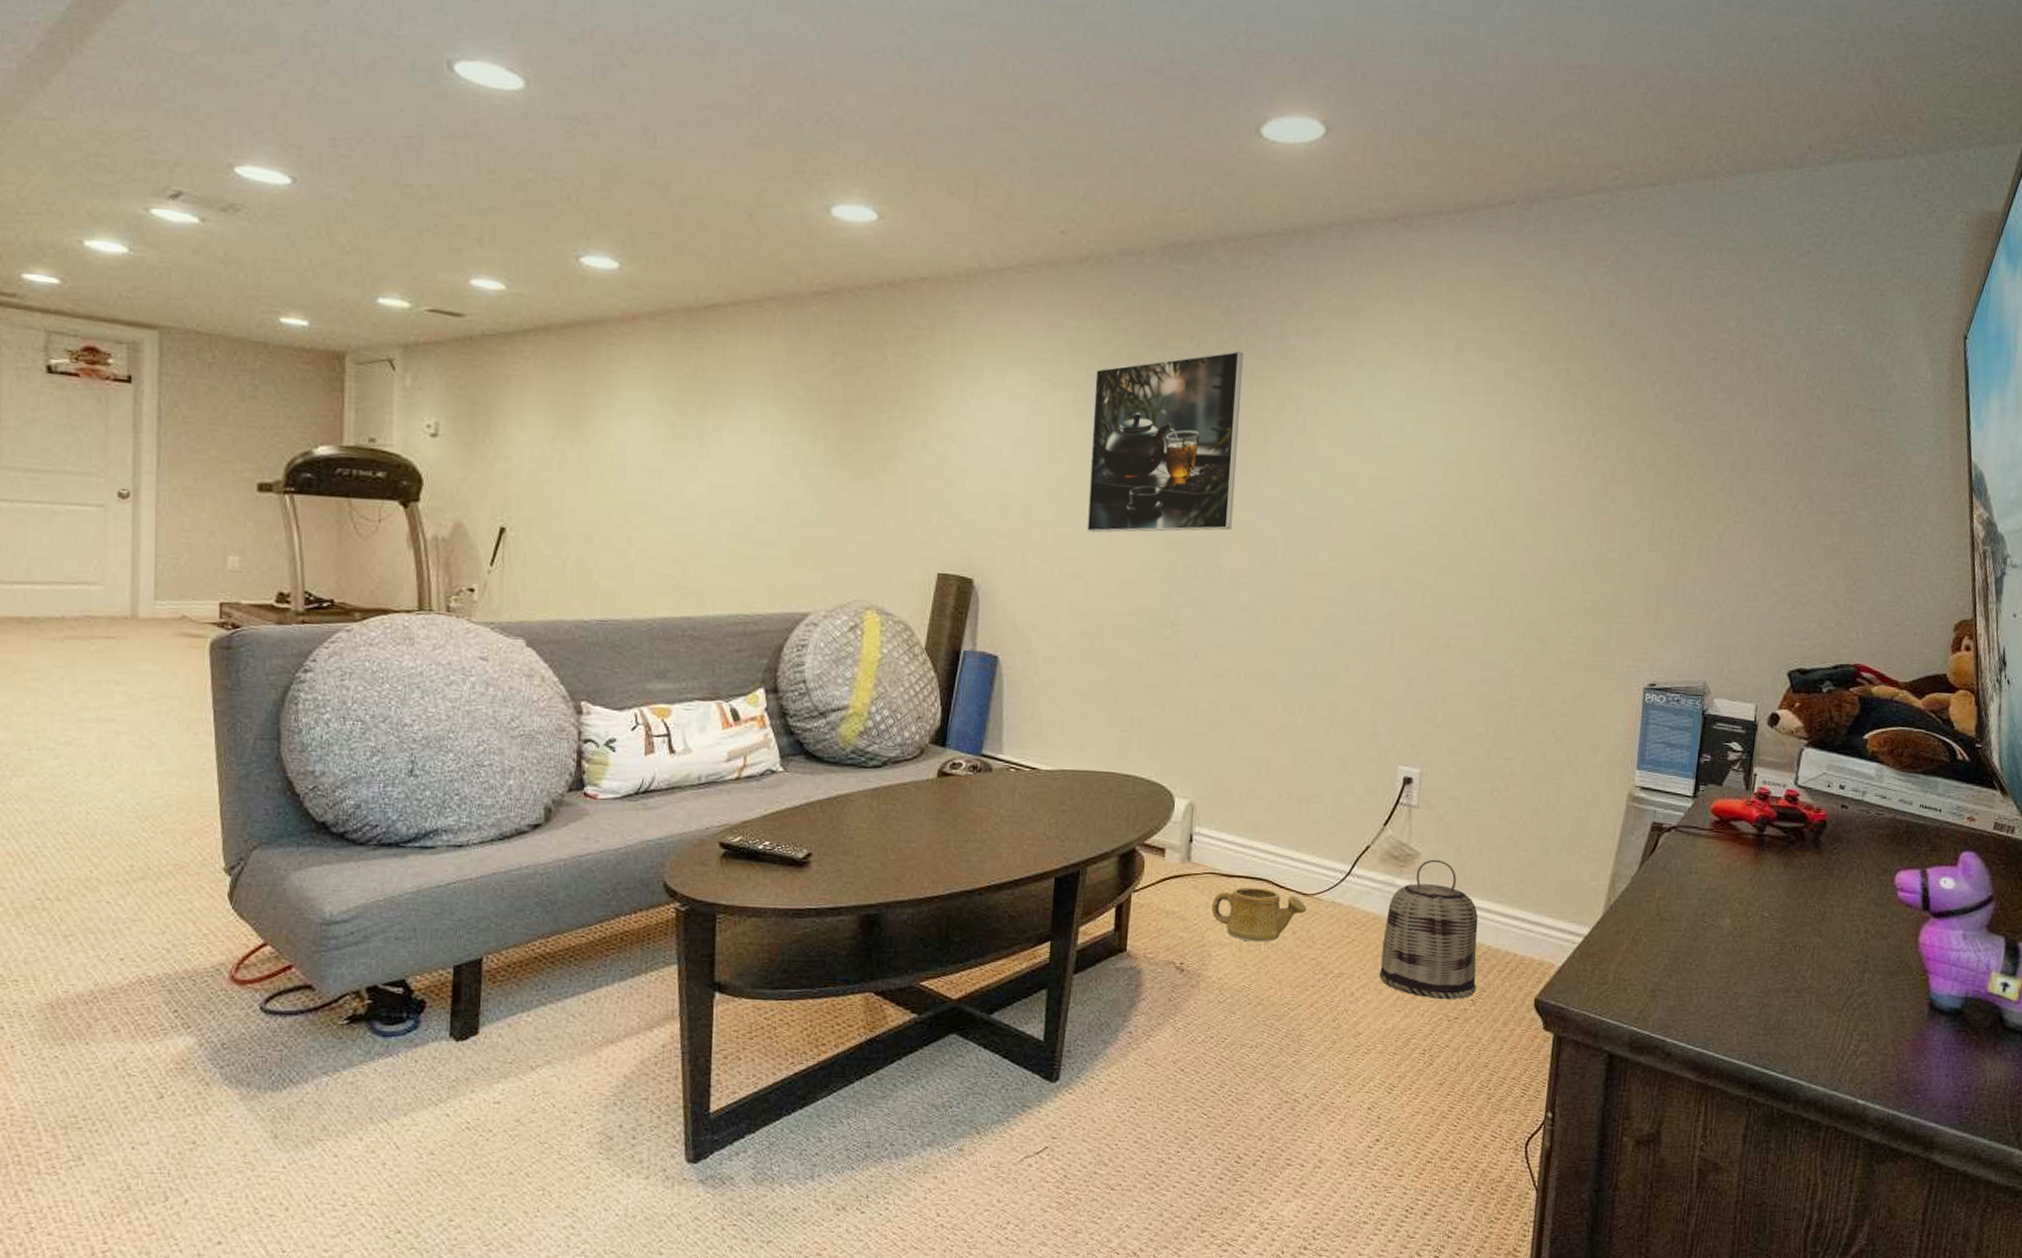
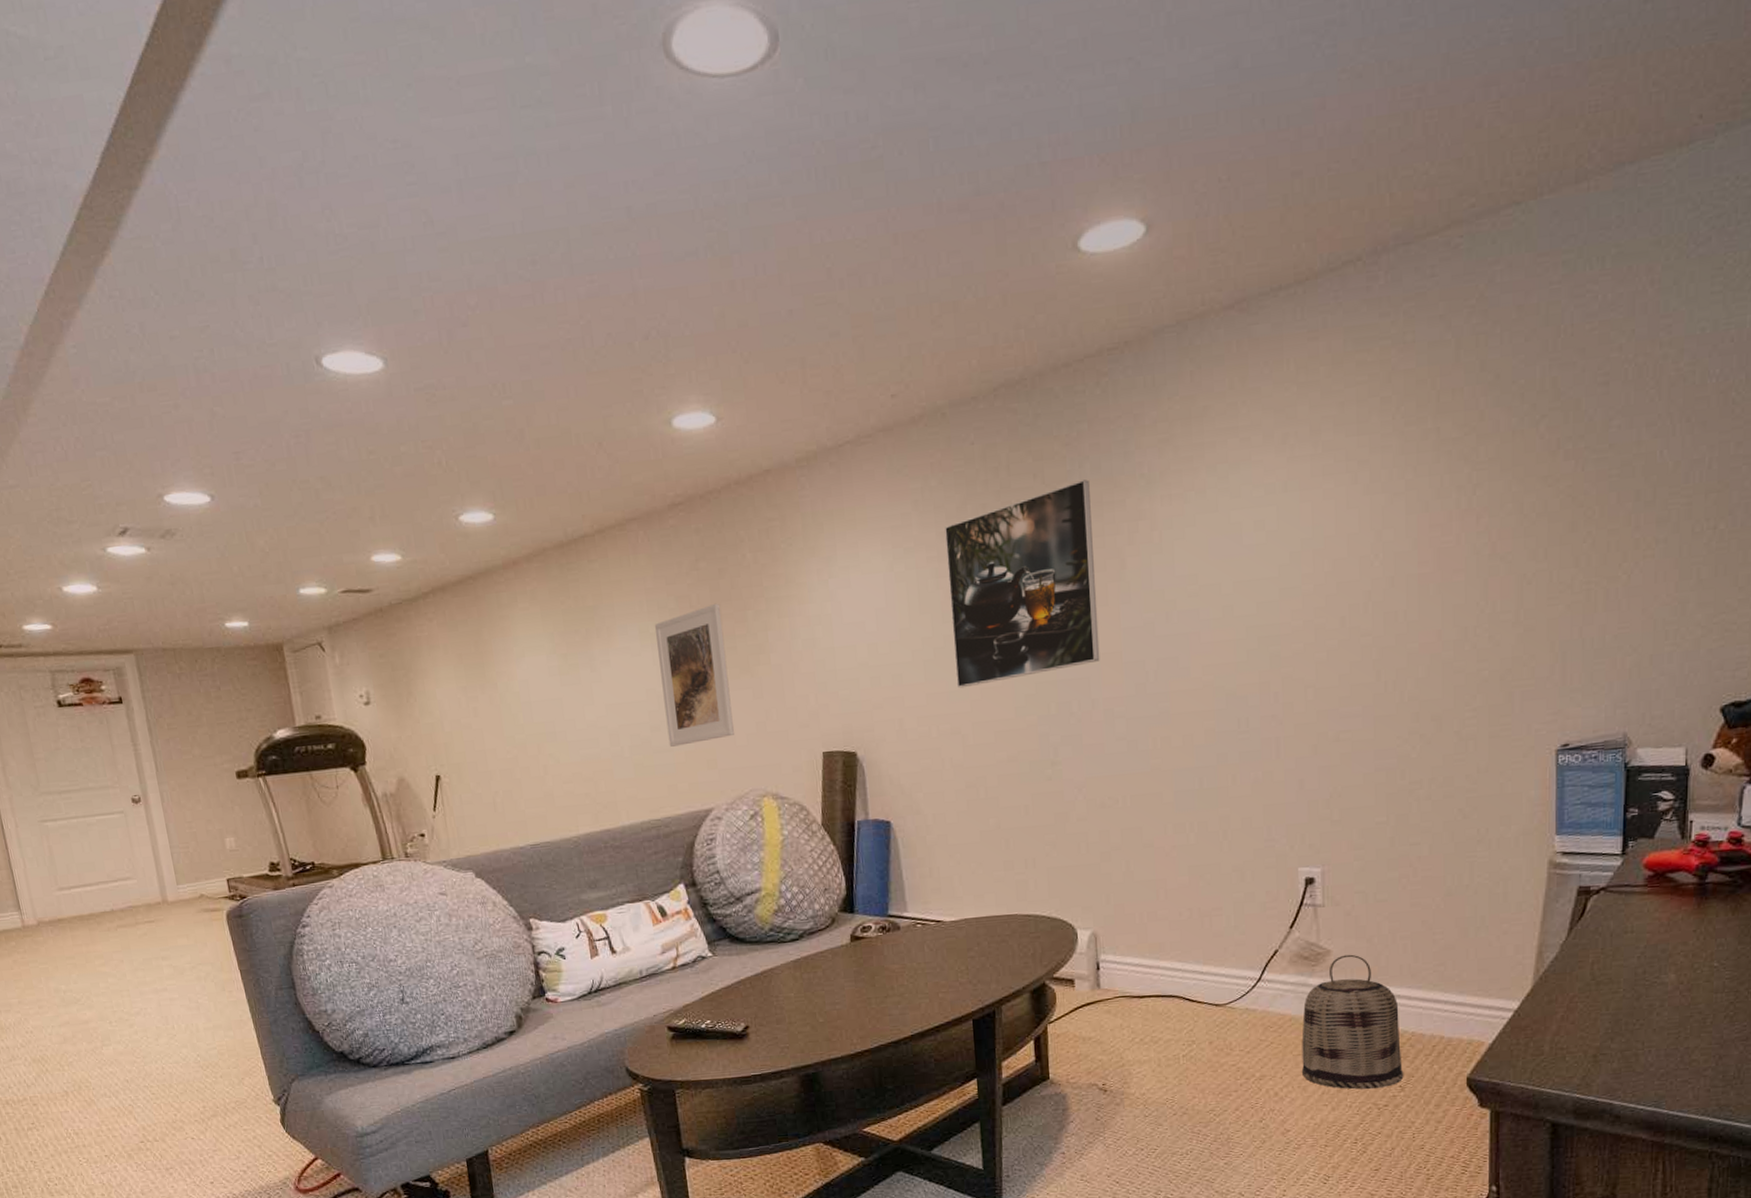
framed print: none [773,400,852,542] -> present [654,603,734,747]
watering can: present [1211,887,1307,942] -> none [1126,1004,1221,1057]

